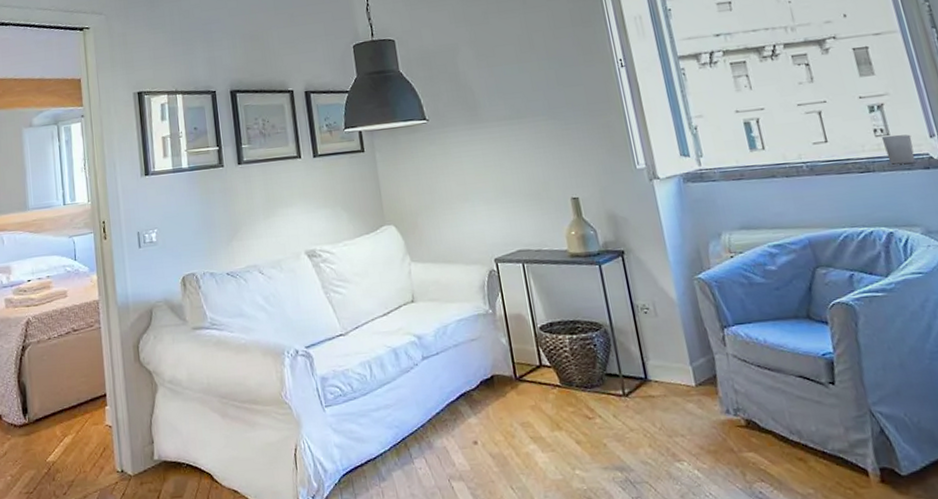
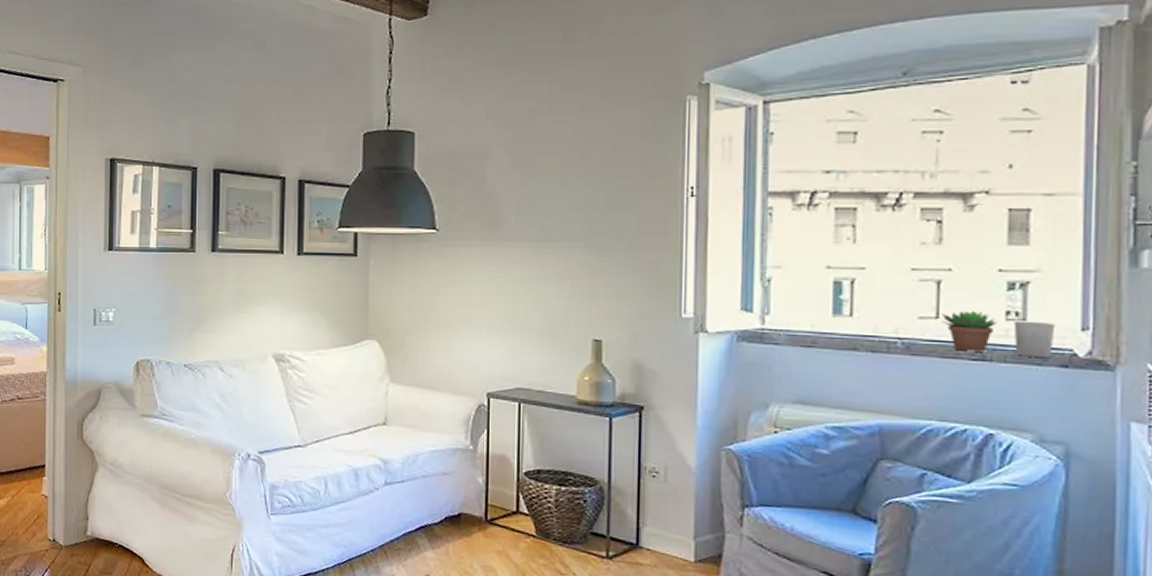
succulent plant: none [829,132,870,167] -> present [943,311,997,352]

